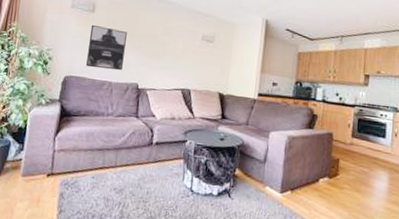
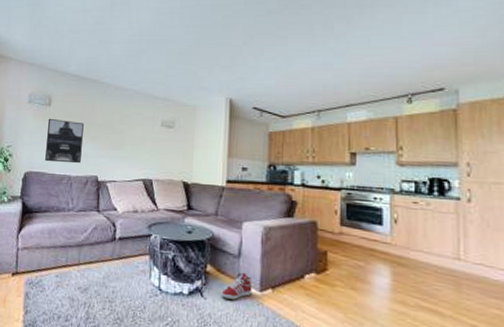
sneaker: none [246,175,275,200] -> present [221,272,253,300]

